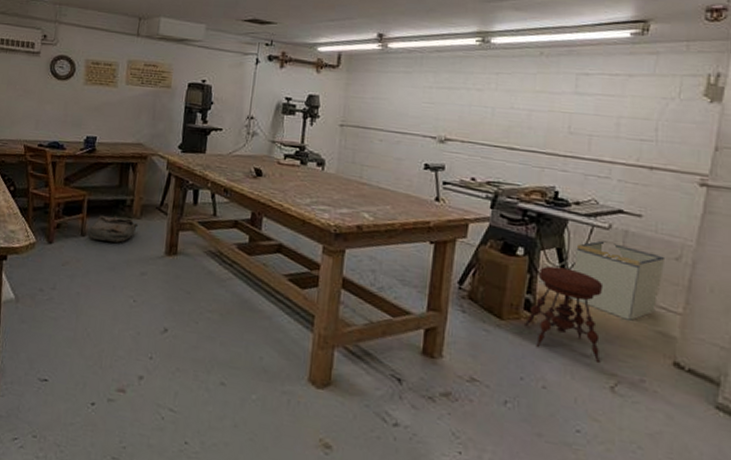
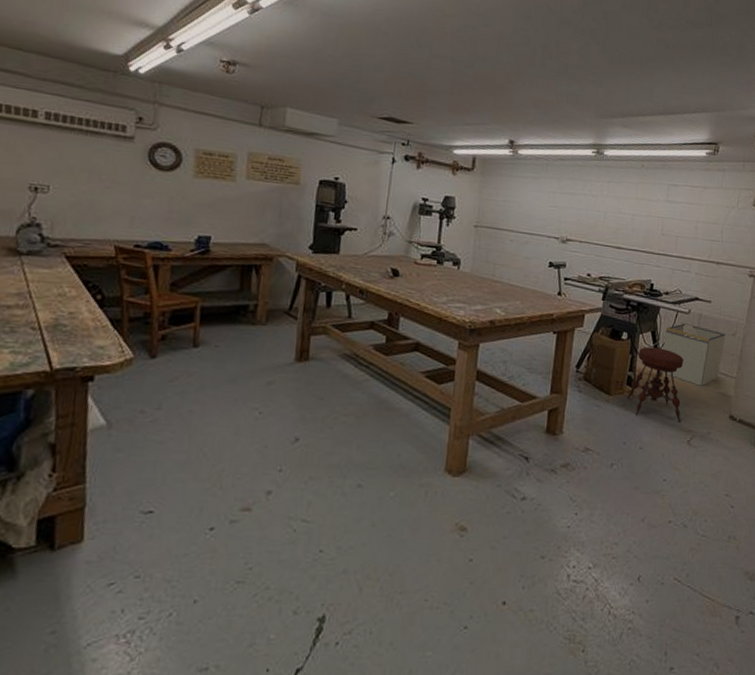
bag: present [88,215,139,243] -> none [202,322,264,352]

